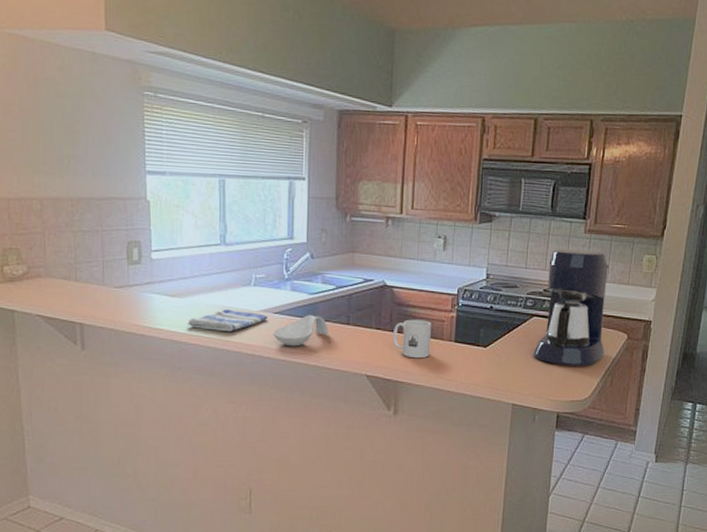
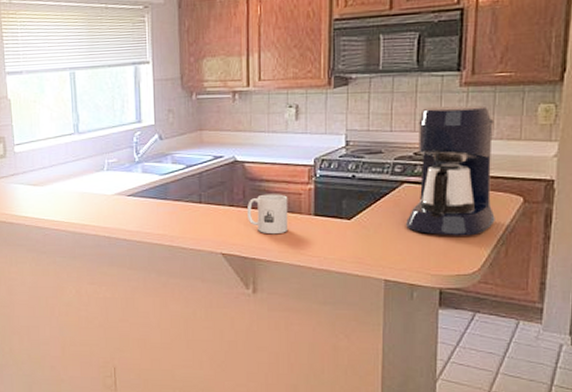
dish towel: present [188,309,267,332] -> none [49,195,121,217]
spoon rest: present [272,315,328,347] -> none [127,196,181,228]

